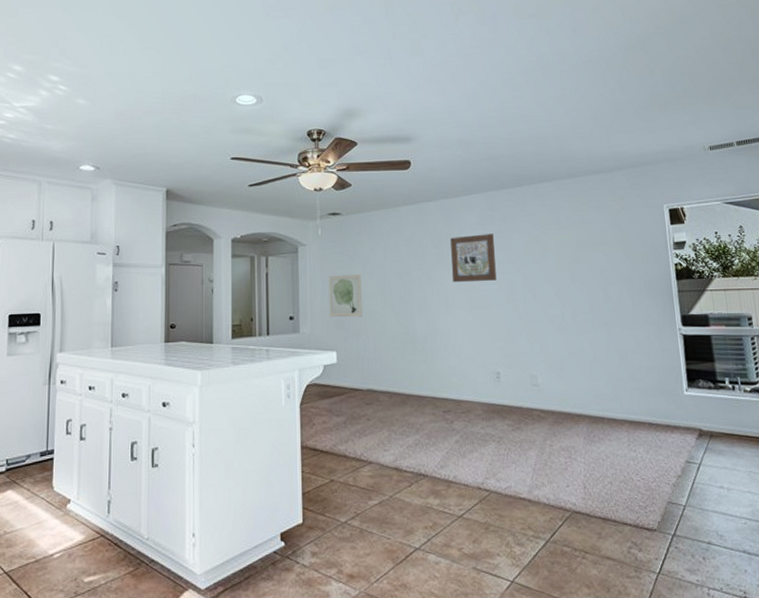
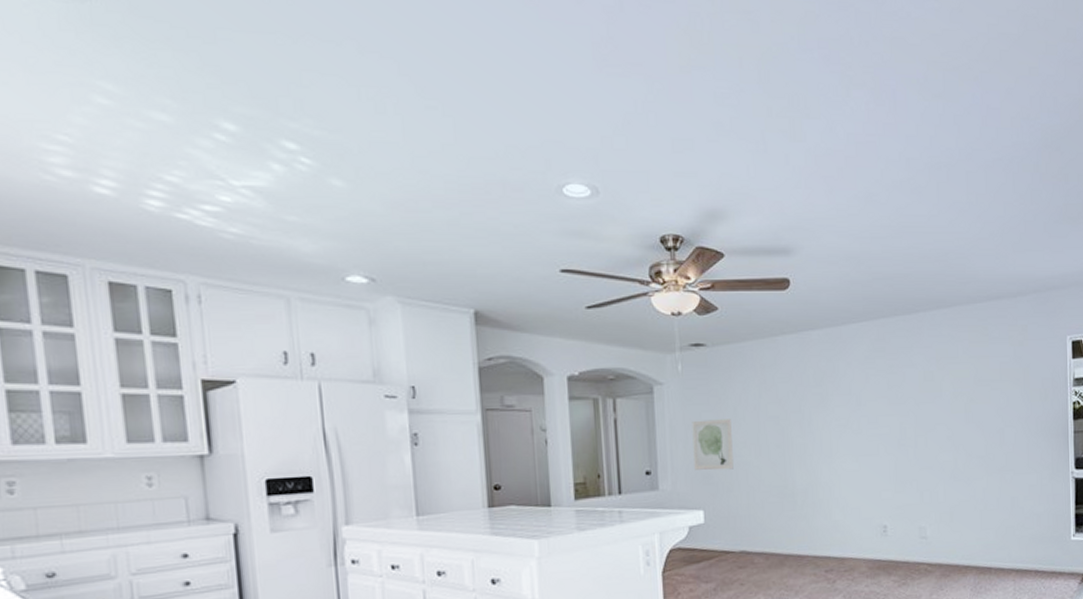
wall art: present [450,234,497,283] -> none [836,369,886,427]

